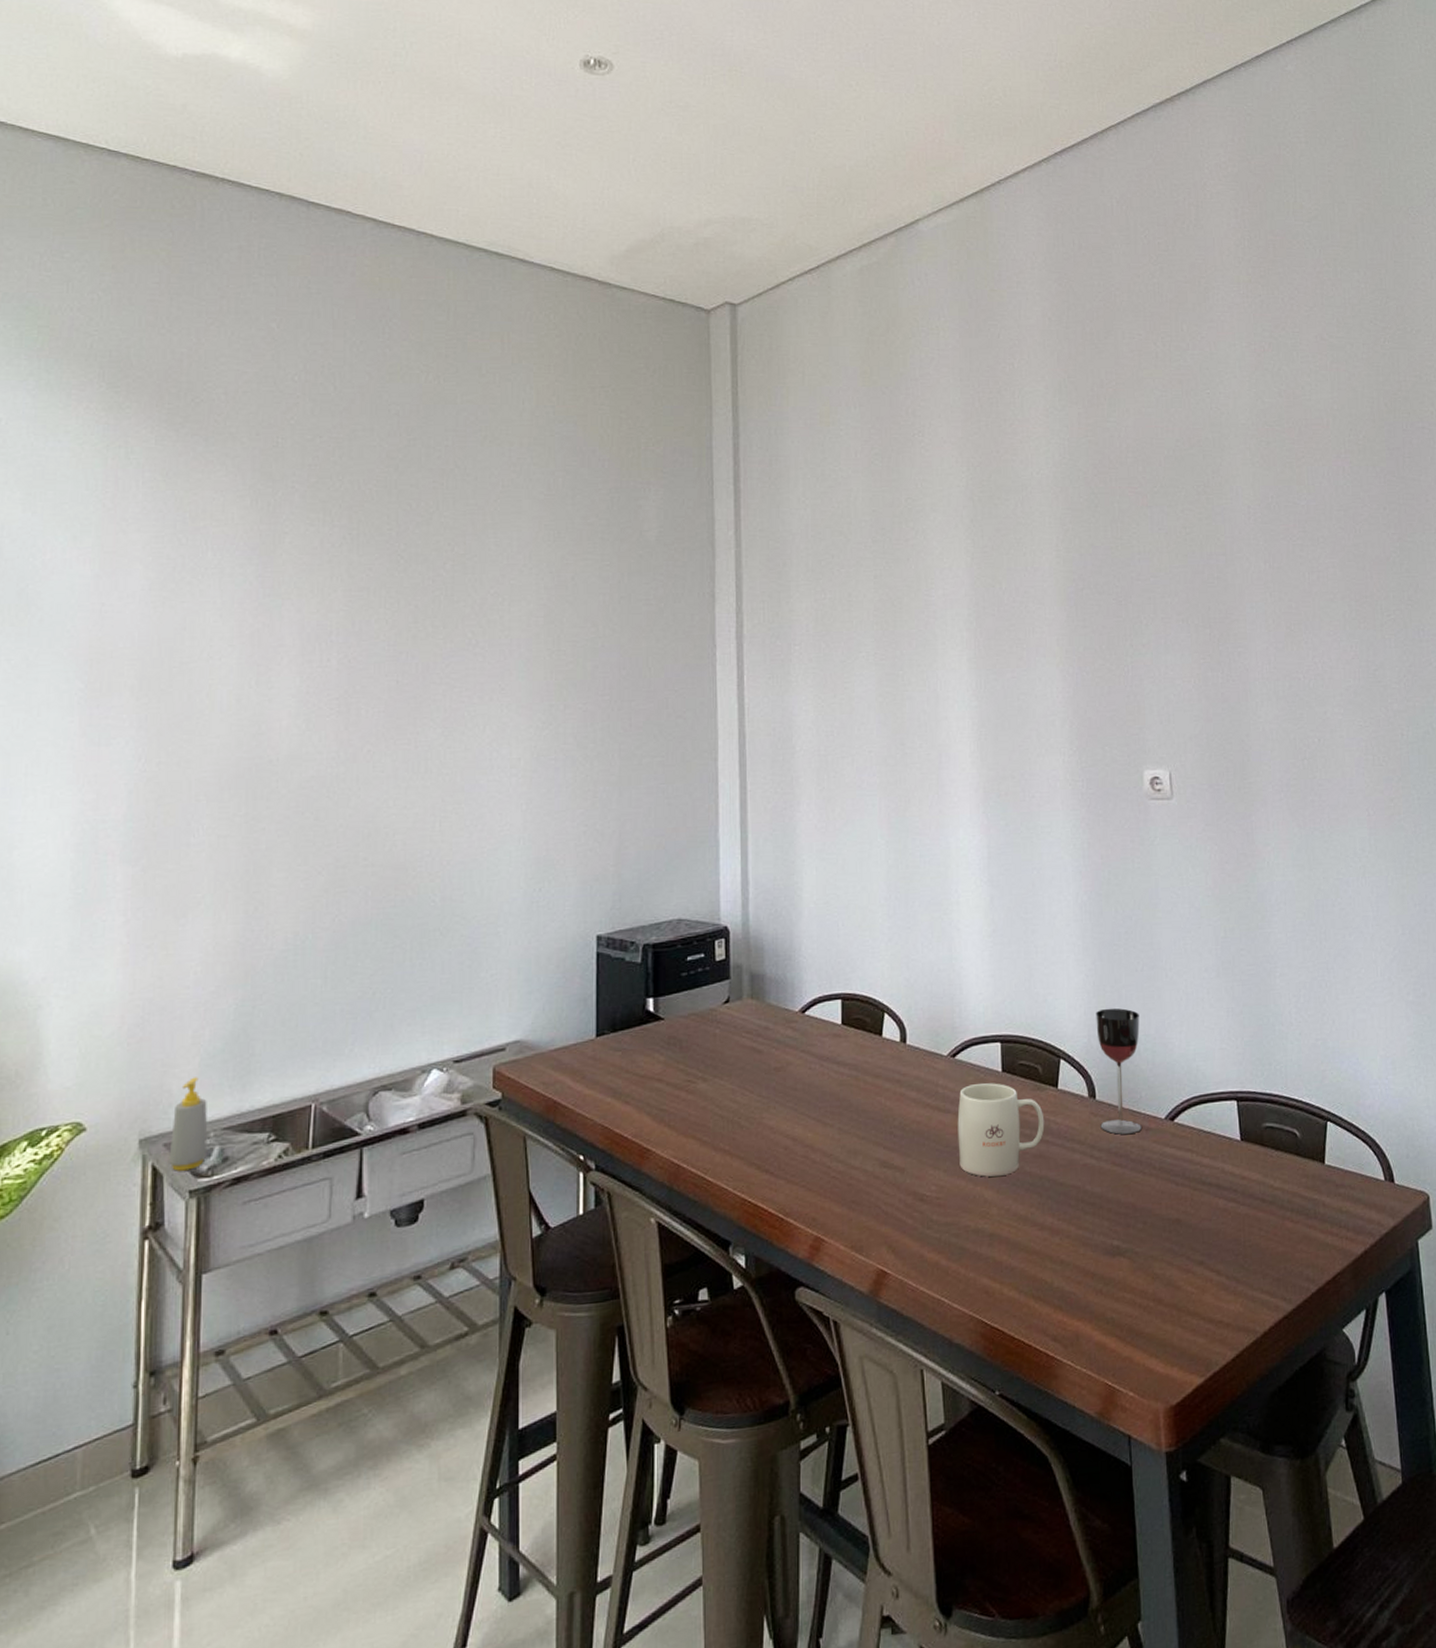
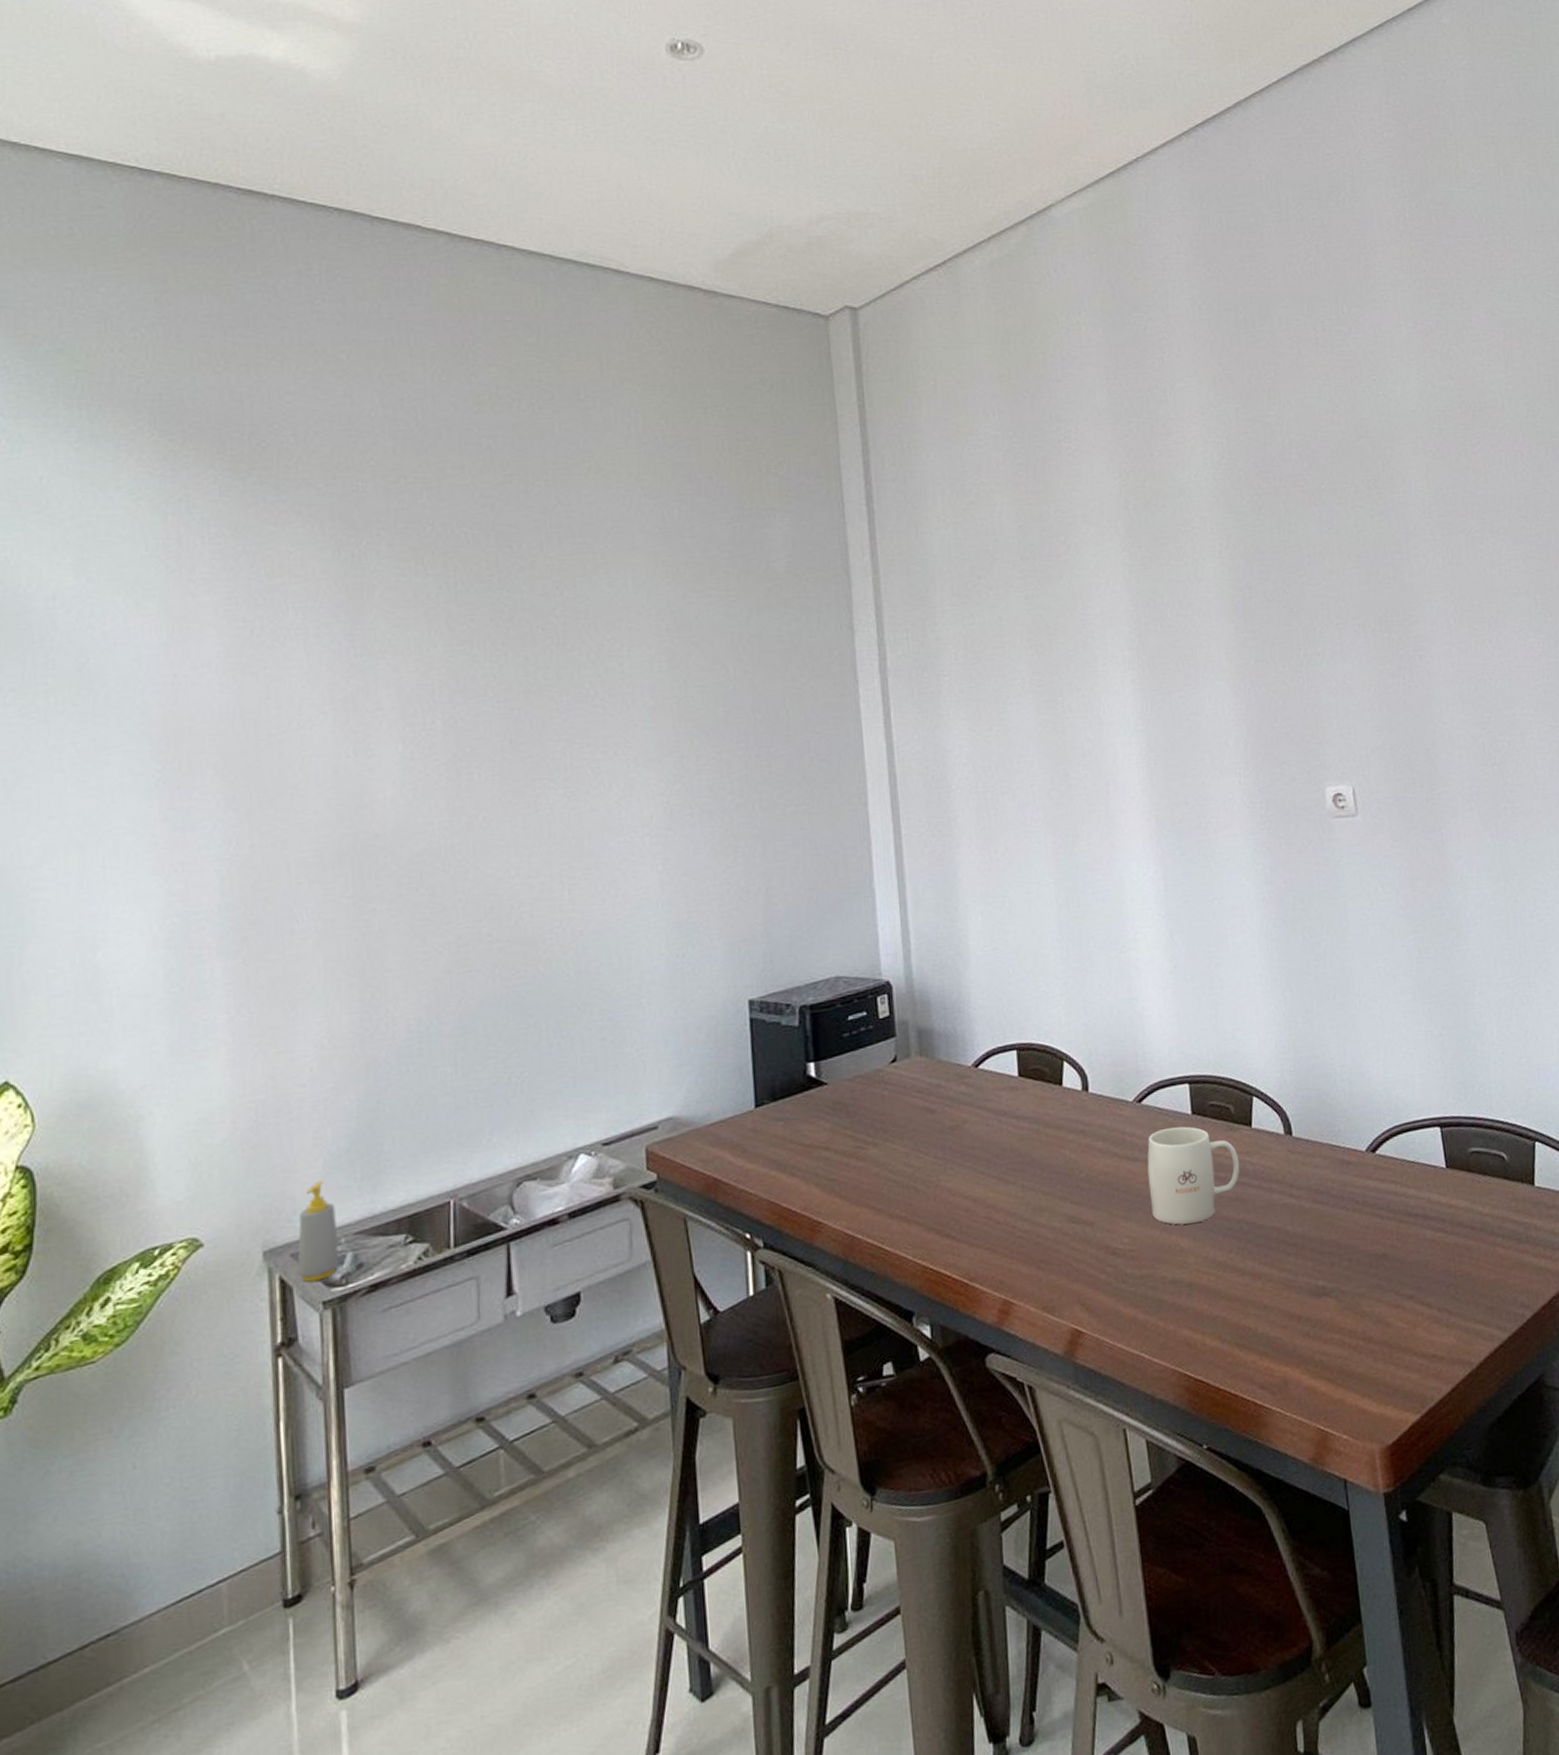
wineglass: present [1096,1008,1142,1135] -> none [1287,1039,1342,1171]

